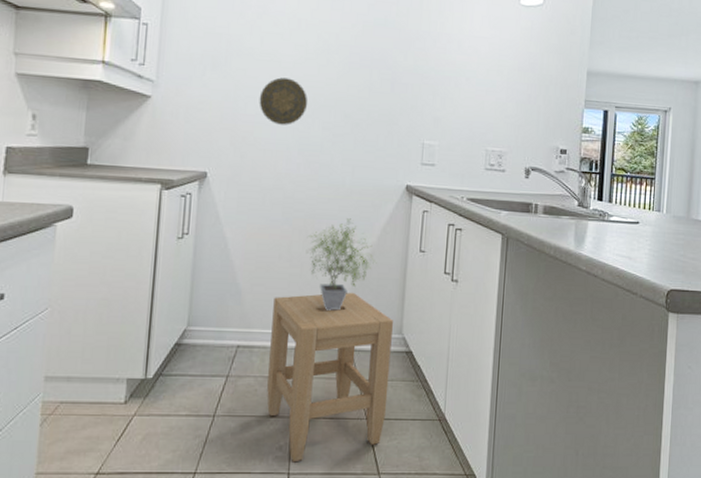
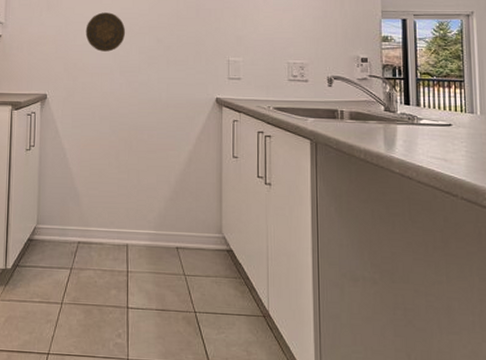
stool: present [267,292,393,463] -> none [105,194,213,350]
potted plant: present [306,218,377,311] -> none [131,129,194,212]

